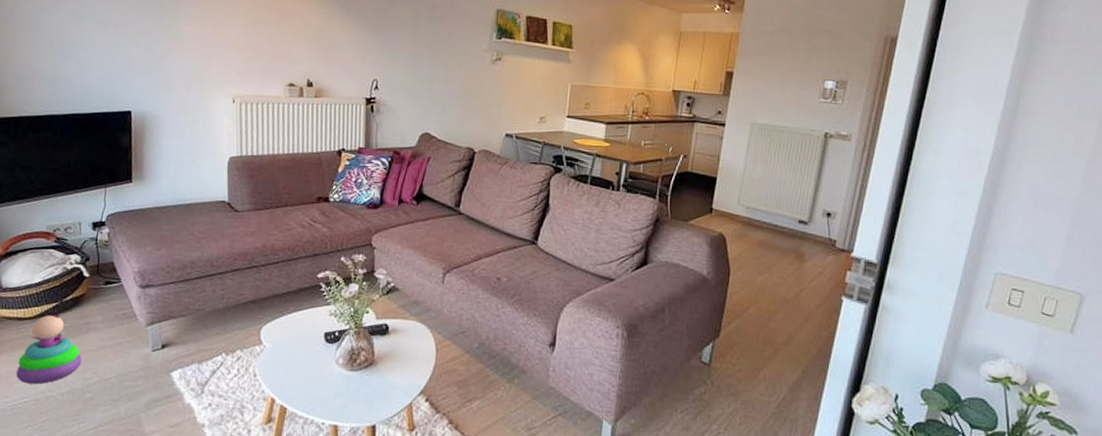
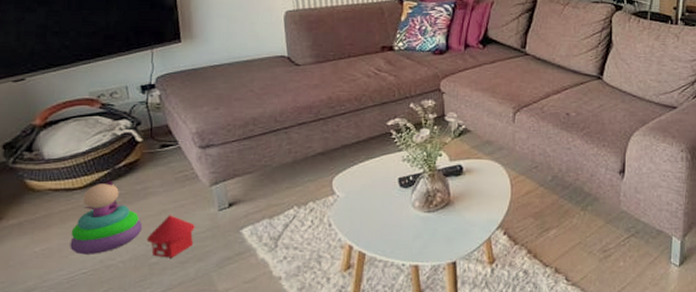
toy house: none [84,351,129,395] -> present [146,215,195,258]

